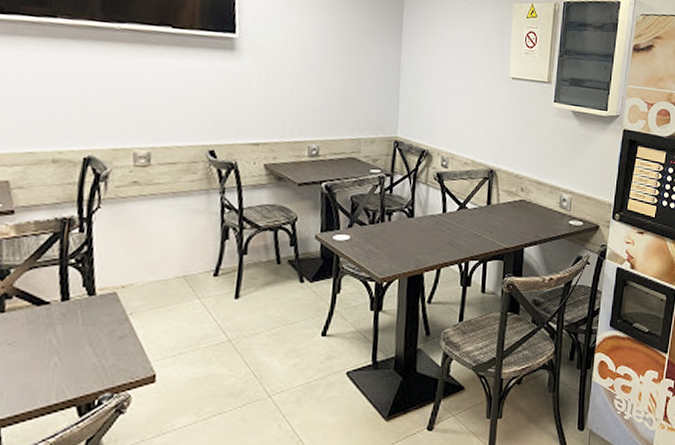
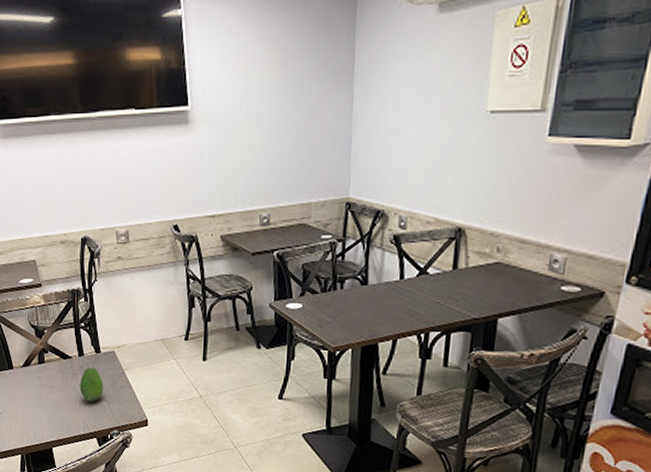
fruit: none [56,314,95,359] -> present [79,367,103,402]

